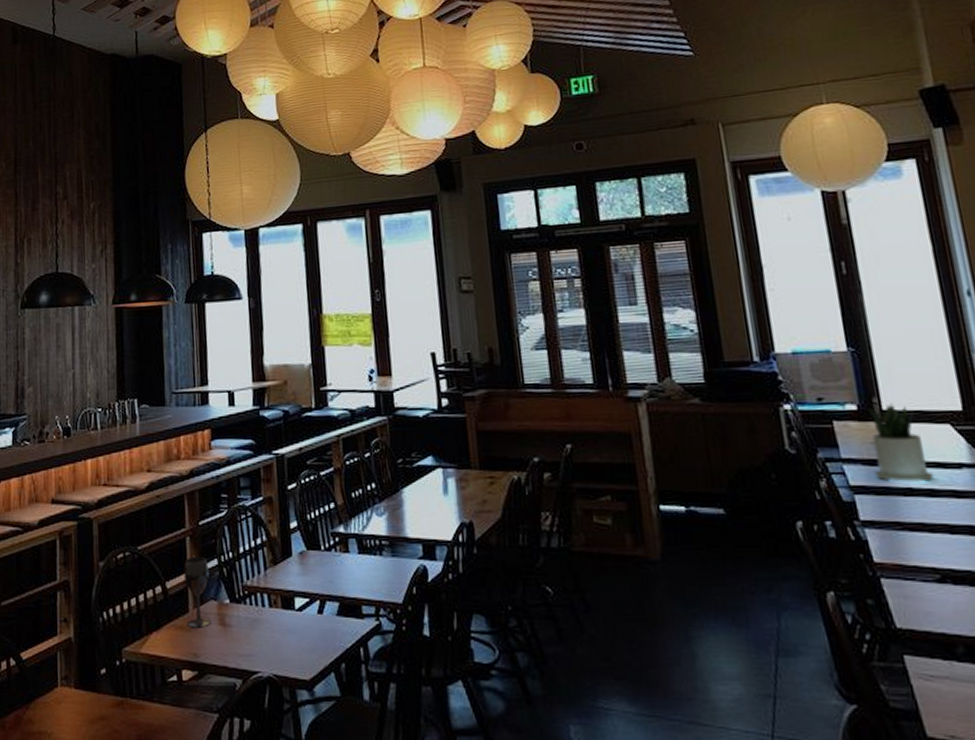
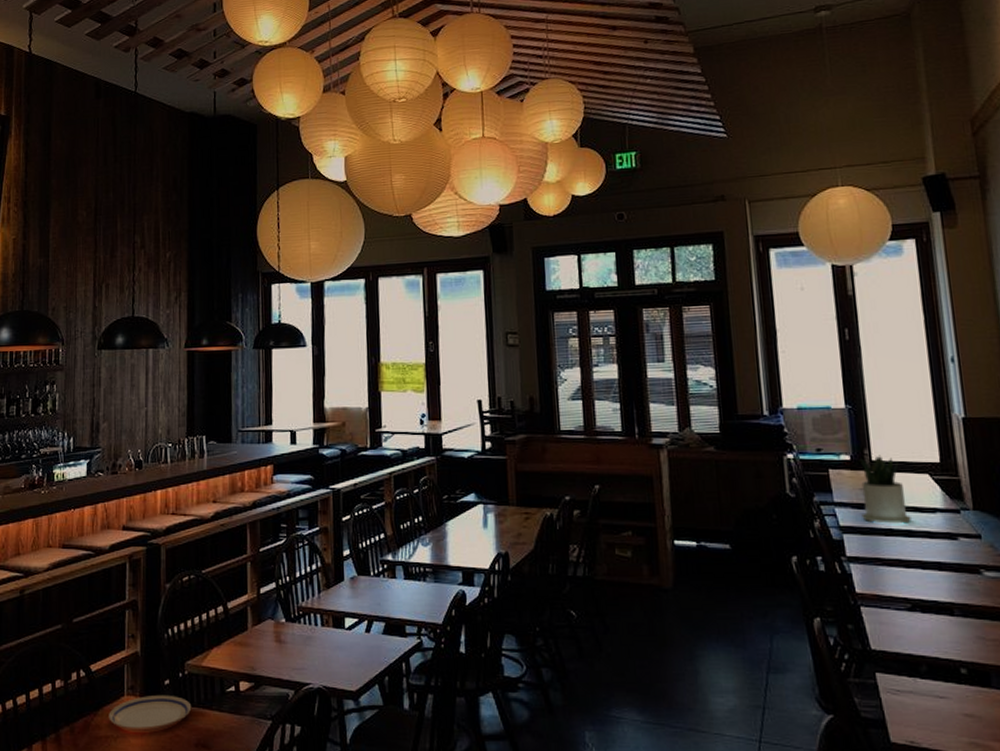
plate: none [41,685,131,729] -> present [108,694,192,734]
wine glass: present [183,556,211,628] -> none [244,579,268,644]

